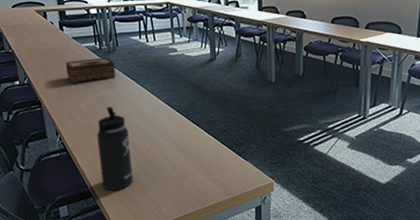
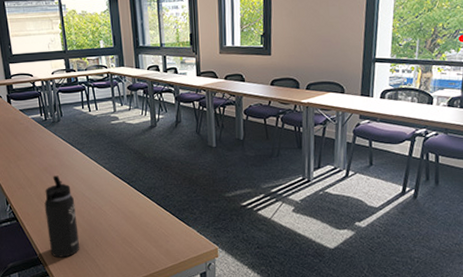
tissue box: present [65,57,116,83] -> none [13,128,61,154]

